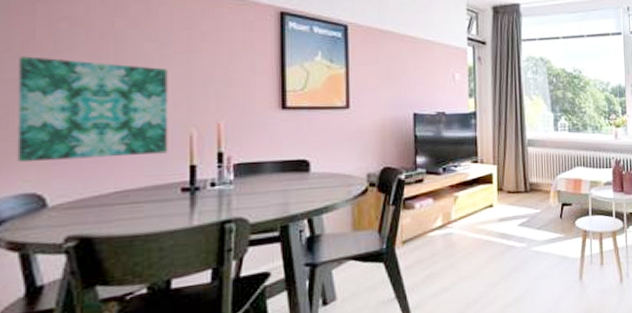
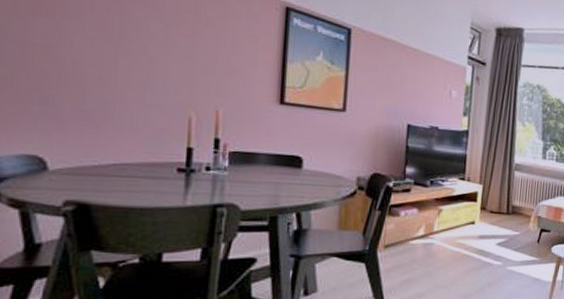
wall art: present [17,56,168,163] -> none [20,19,171,133]

